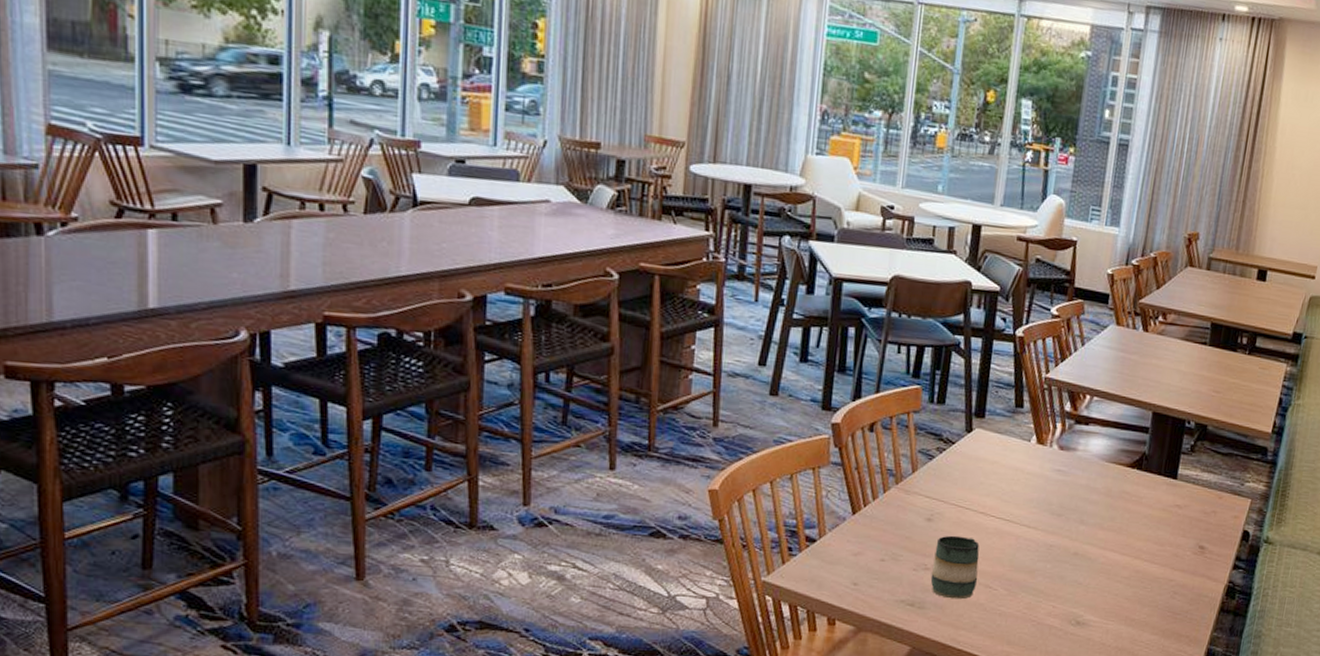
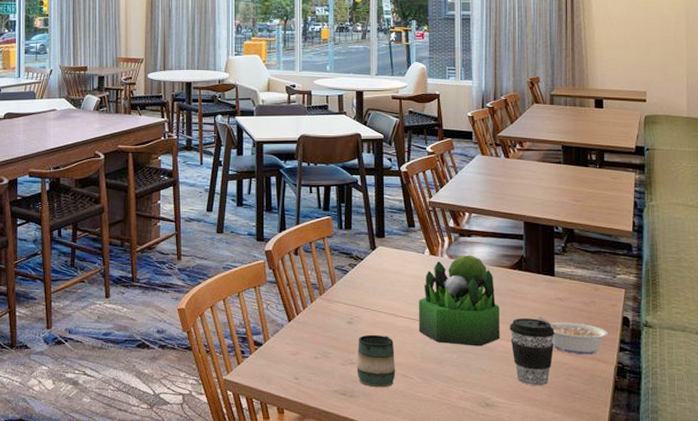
plant: none [1011,446,1109,556] -> present [419,255,500,347]
coffee cup: none [1115,525,1167,604] -> present [509,318,555,386]
legume: none [1149,524,1224,571] -> present [537,316,608,354]

